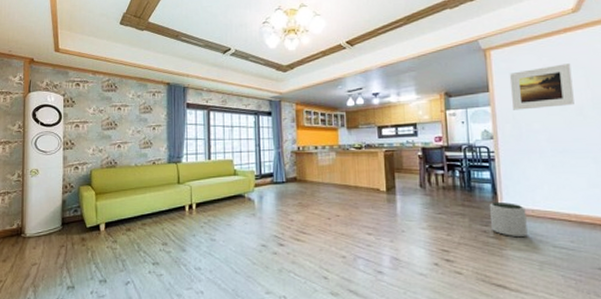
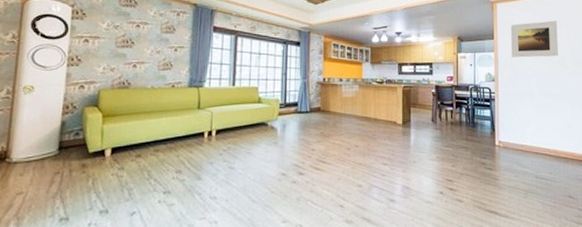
plant pot: present [489,203,528,238] -> none [488,138,517,169]

